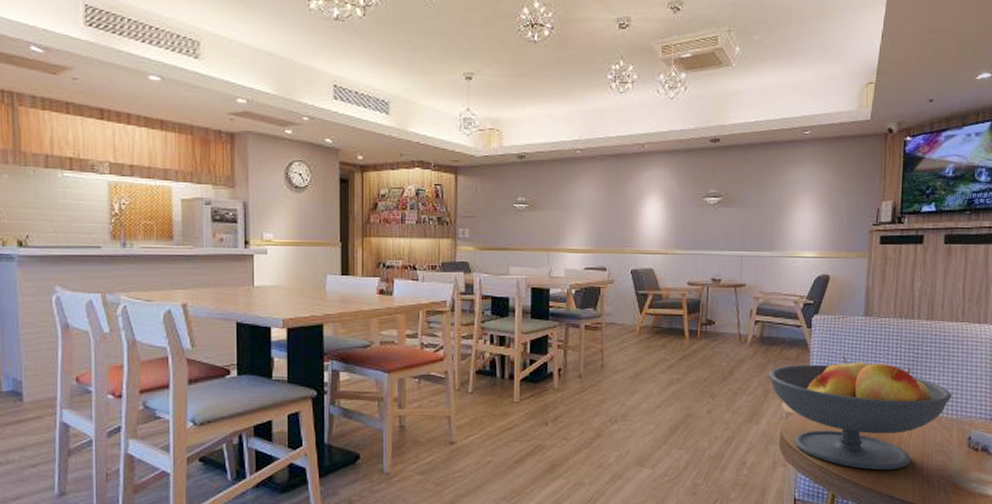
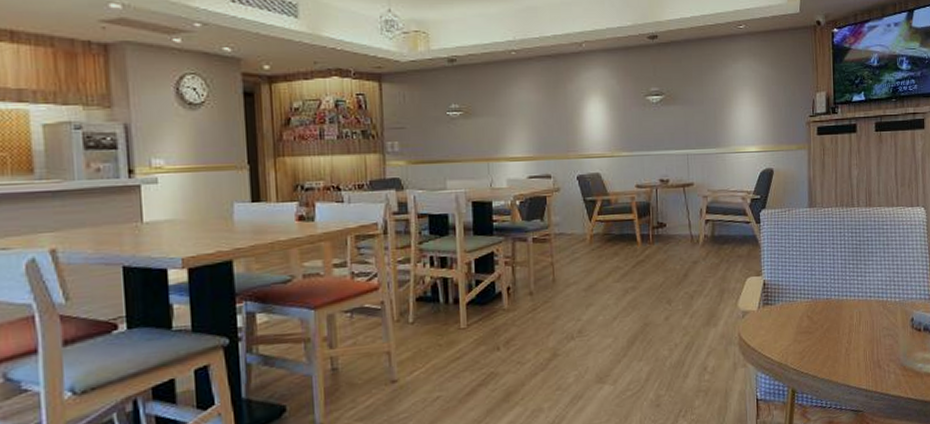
fruit bowl: present [768,356,952,471] -> none [722,249,894,361]

